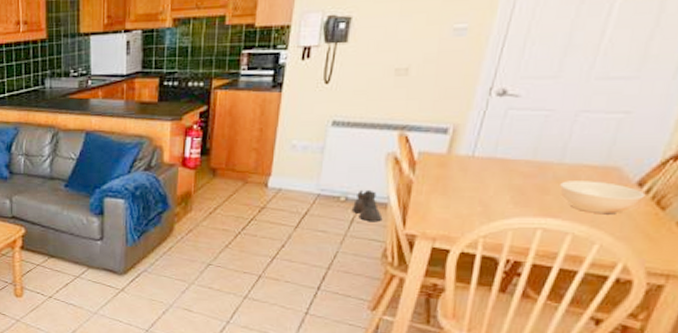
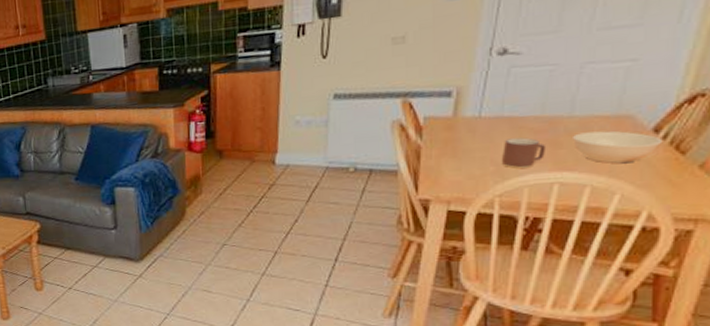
shoe: present [353,189,383,221] -> none [363,158,394,189]
mug: none [489,181,534,212] -> present [501,137,547,169]

